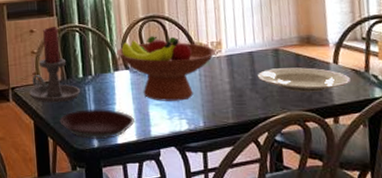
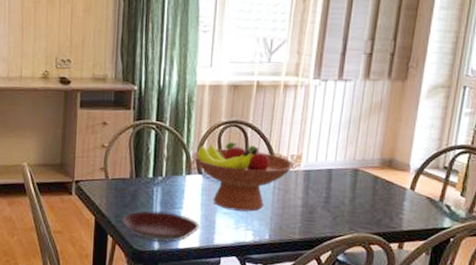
candle holder: present [29,27,80,103] -> none [93,121,148,202]
plate: present [258,67,351,92] -> none [332,188,423,216]

